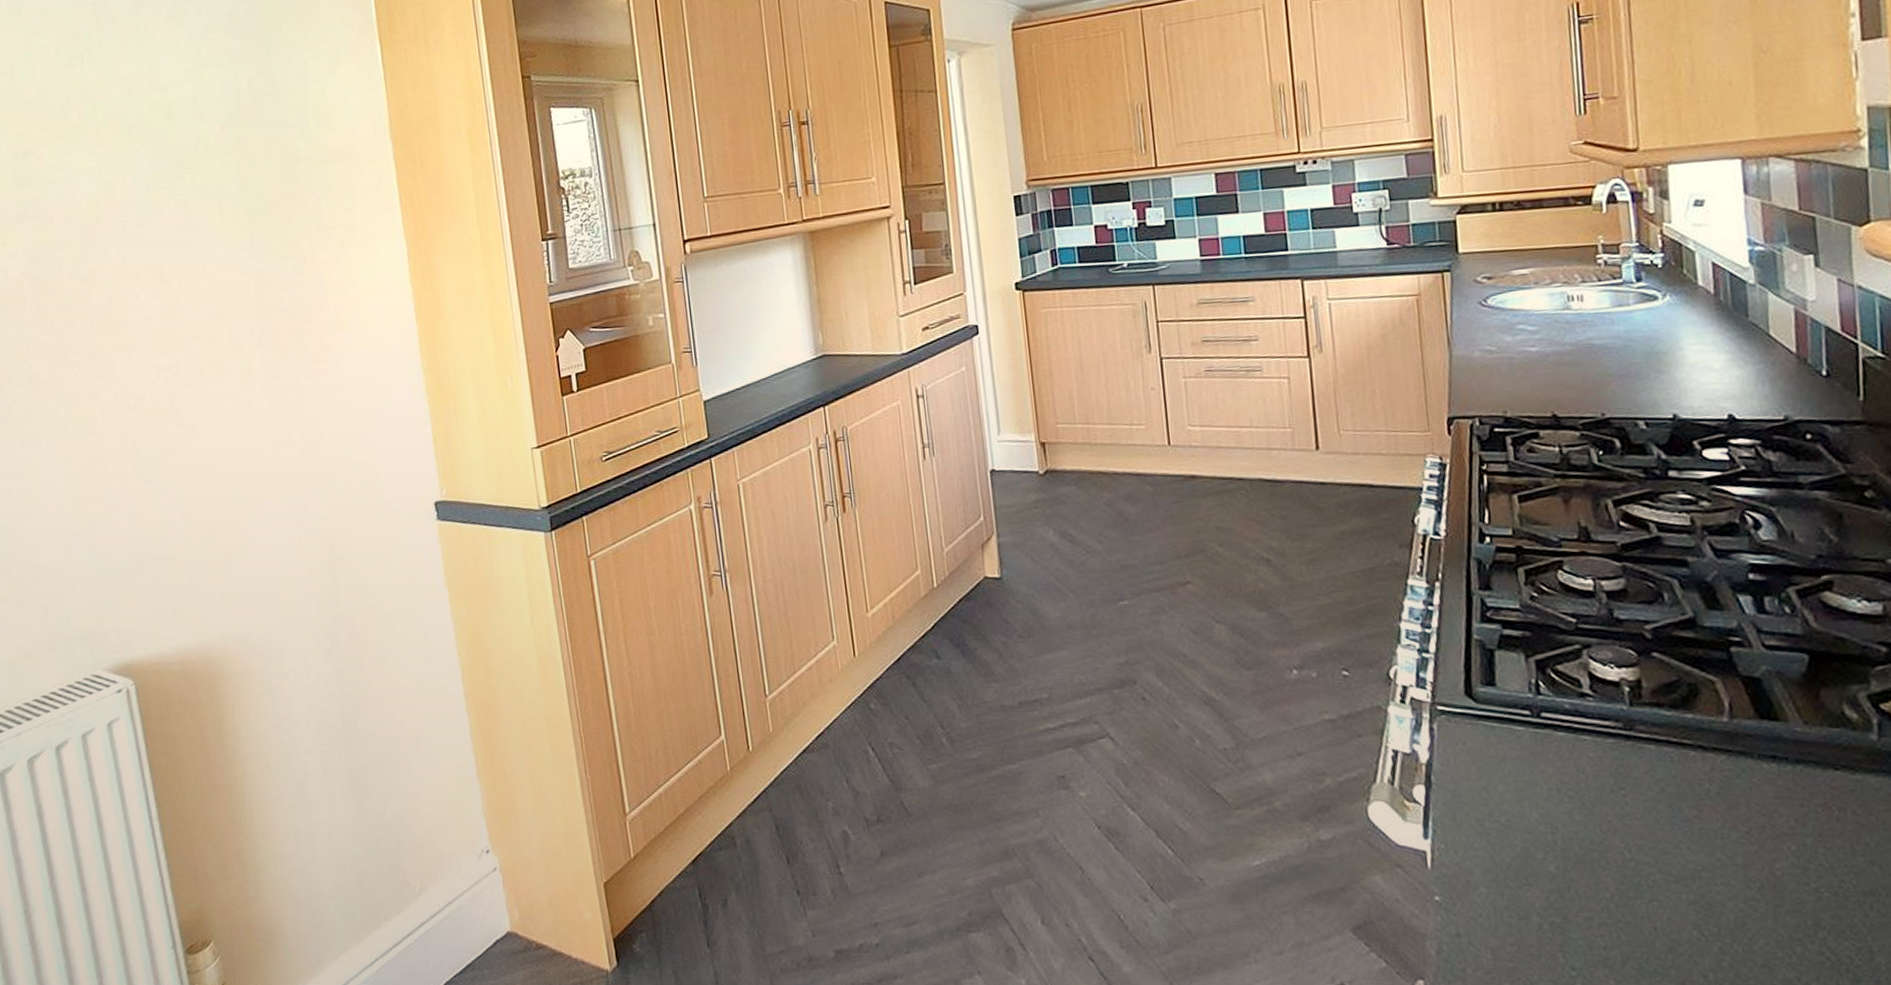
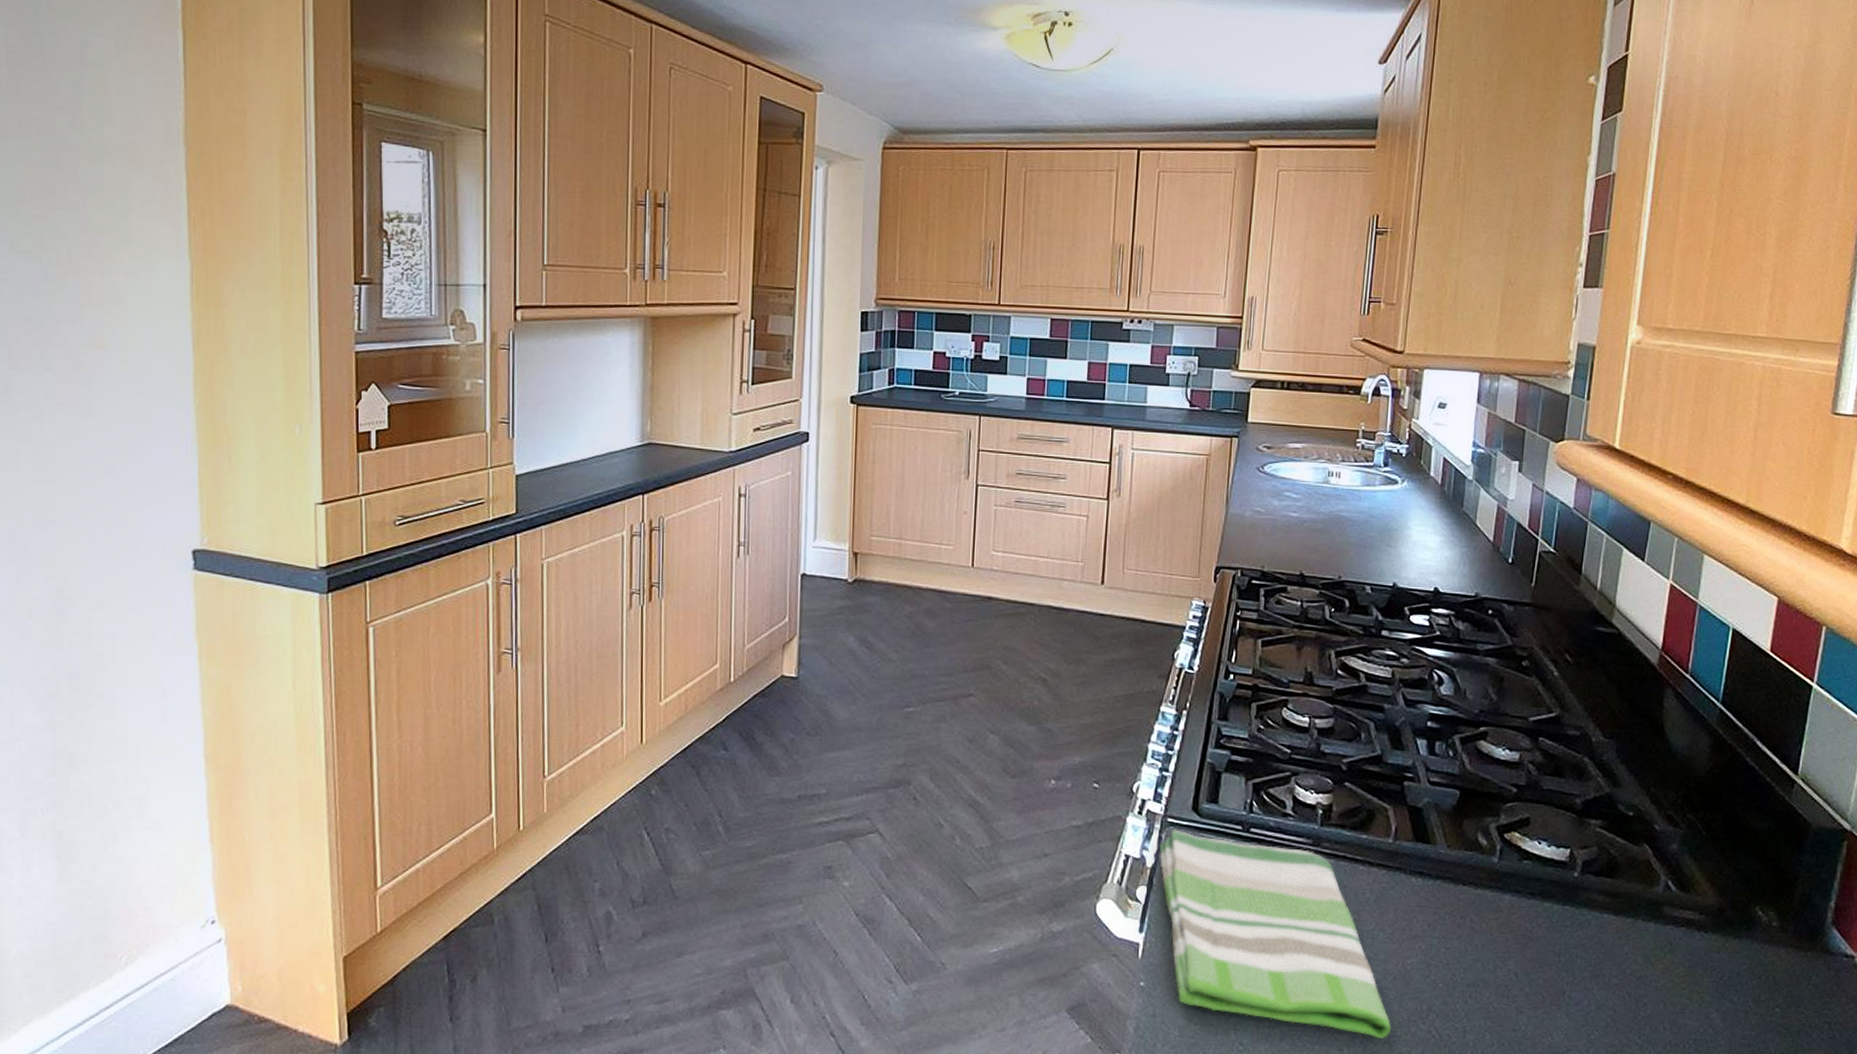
dish towel: none [1431,718,1769,962] -> present [1159,829,1392,1039]

